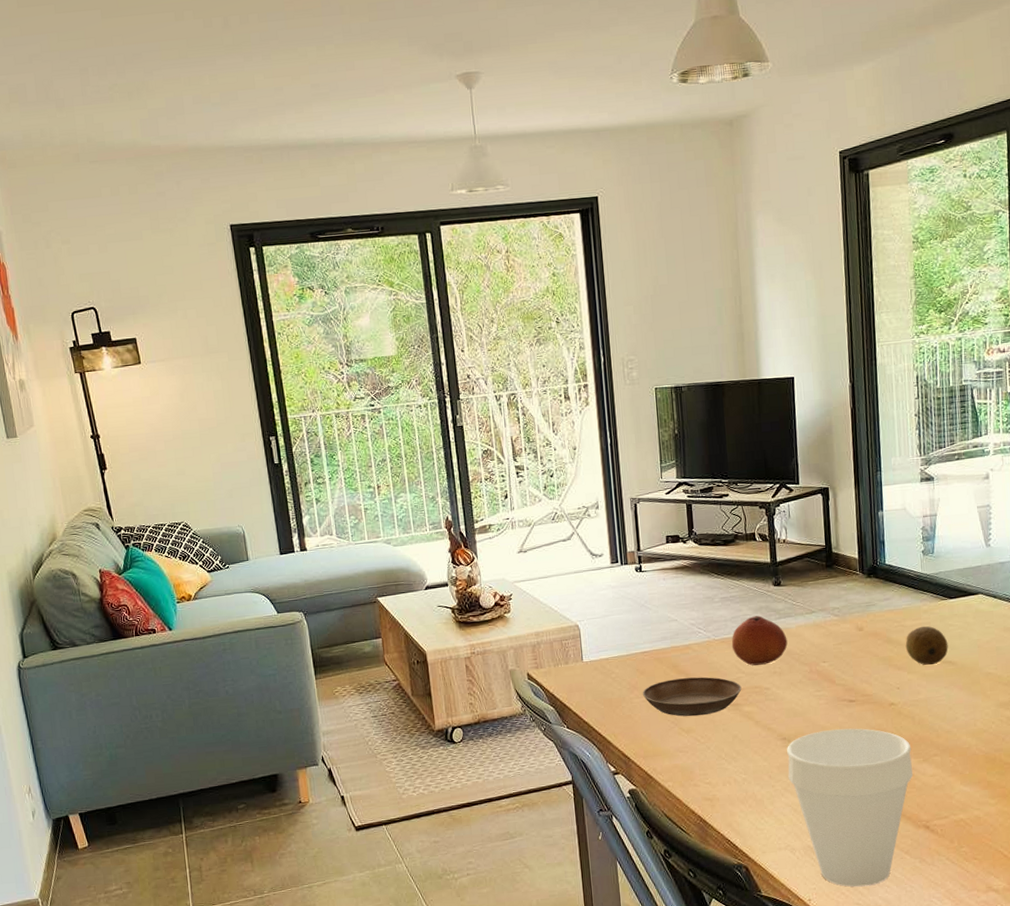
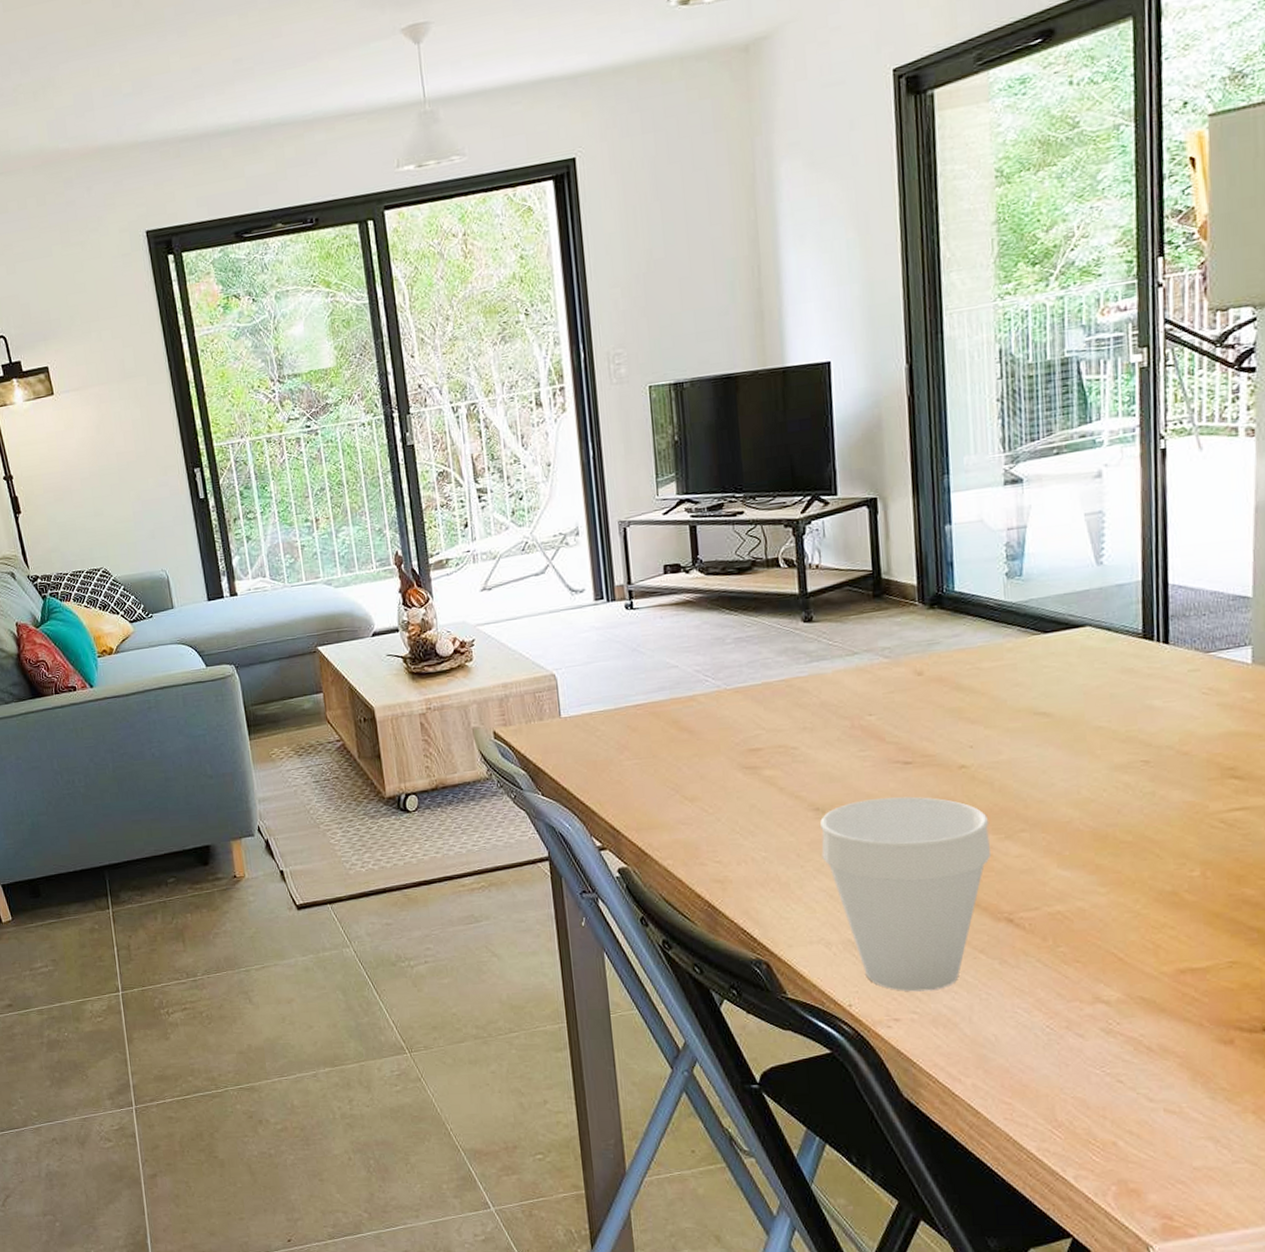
saucer: present [642,676,742,717] -> none [634,734,761,782]
fruit: present [731,615,788,666] -> none [747,659,822,720]
fruit: present [905,626,948,665] -> none [981,668,1042,718]

